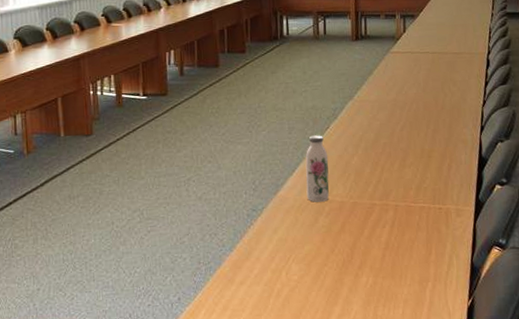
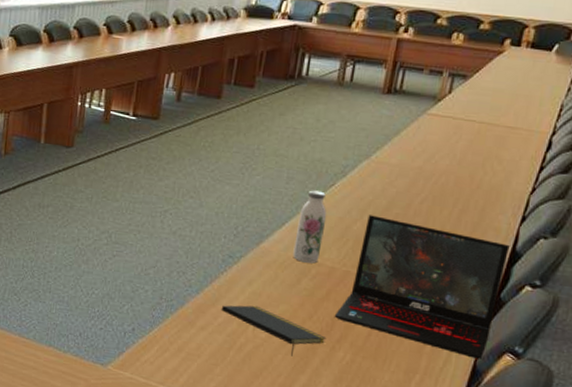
notepad: none [254,251,350,291] -> present [221,305,327,357]
laptop: none [351,148,478,257] -> present [334,215,510,359]

